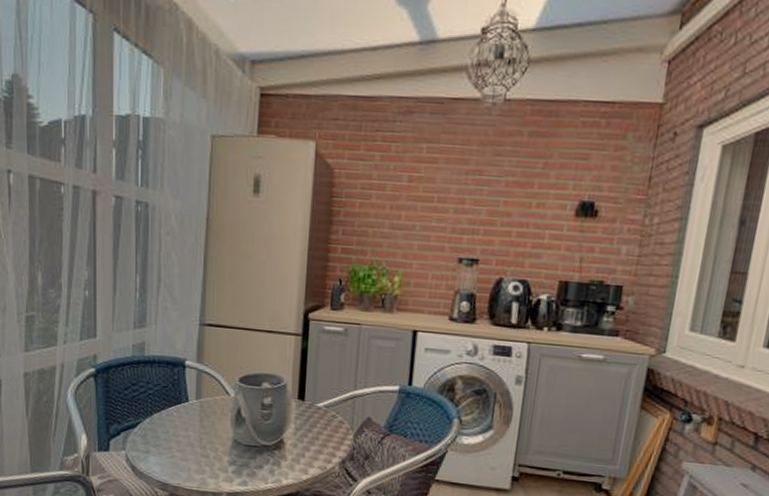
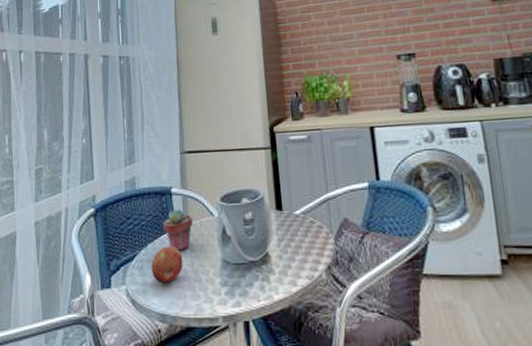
apple: none [155,418,191,455] -> present [151,246,183,284]
potted succulent: none [173,383,206,425] -> present [163,209,193,251]

